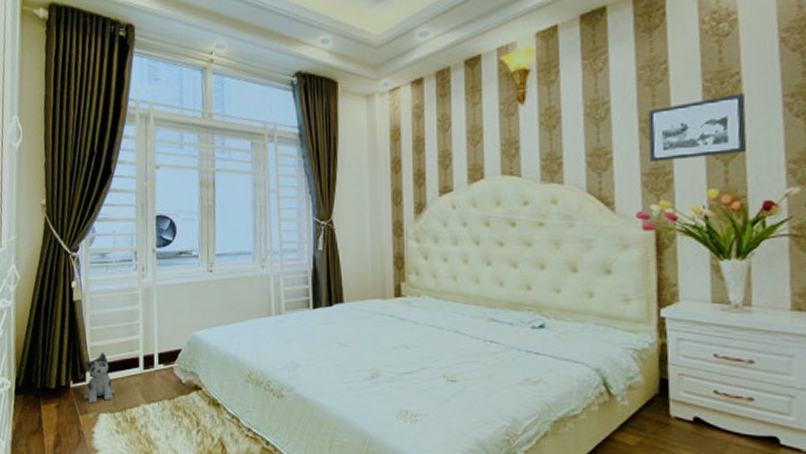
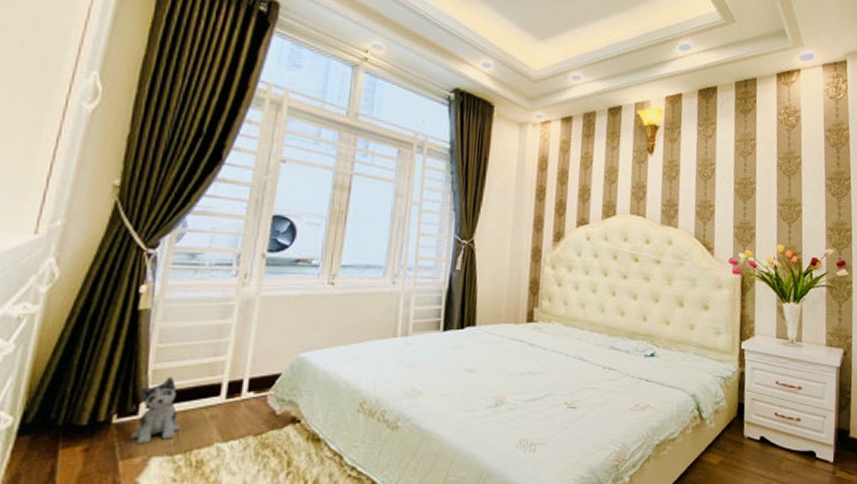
picture frame: present [648,94,747,161] -> none [740,172,803,219]

